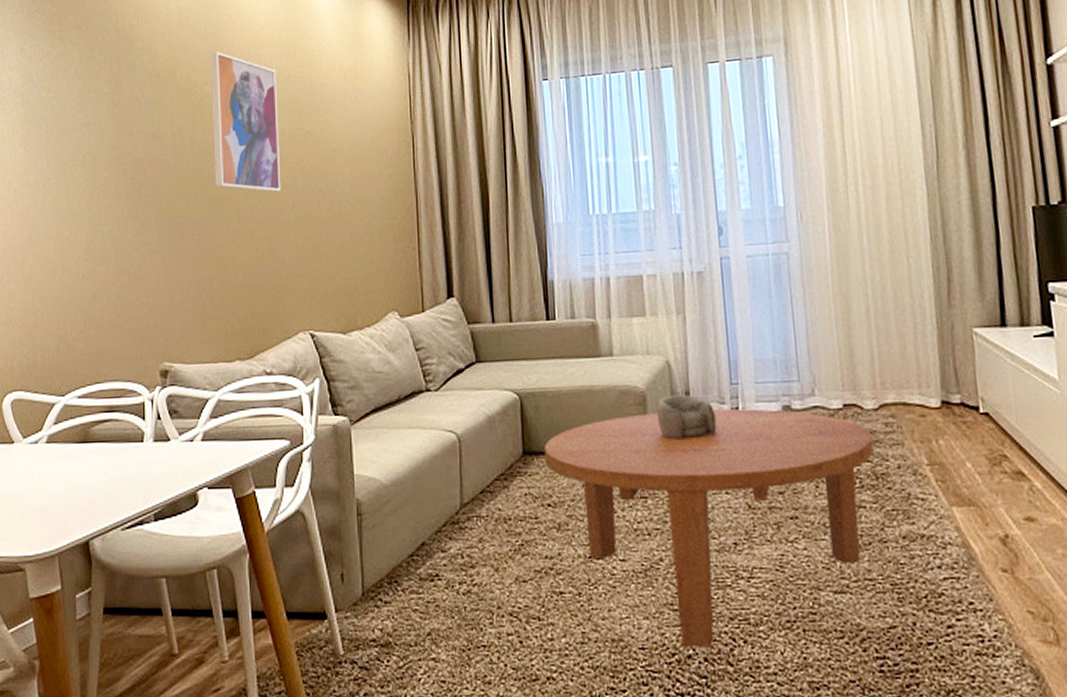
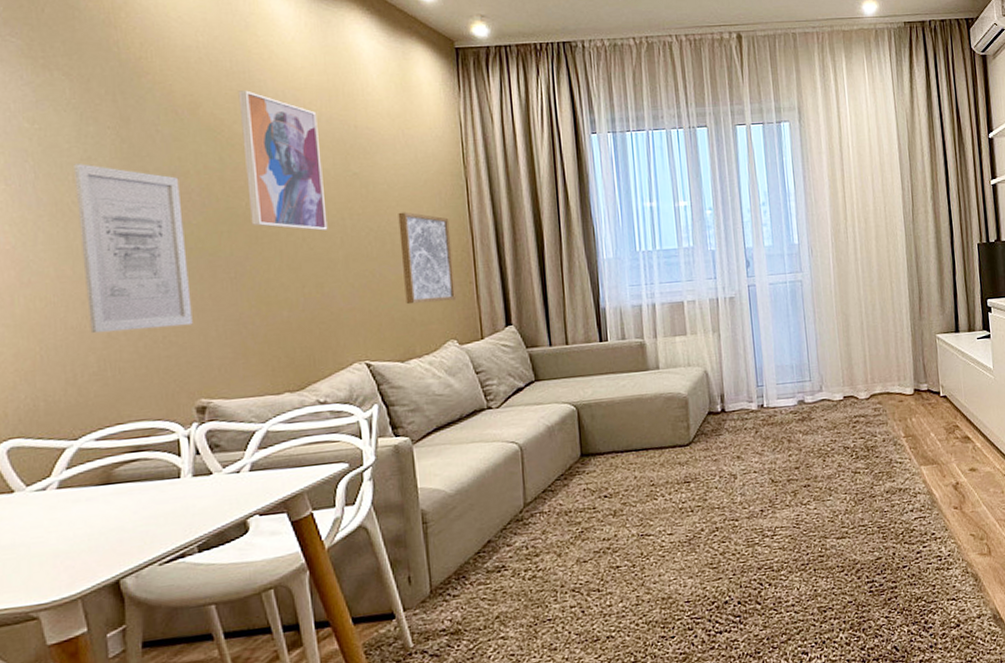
wall art: none [76,128,161,293] -> present [74,163,193,334]
wall art: none [346,171,398,271] -> present [398,212,455,305]
coffee table: present [544,408,874,647] -> none [600,404,866,596]
decorative bowl: present [656,394,717,440] -> none [696,397,747,434]

